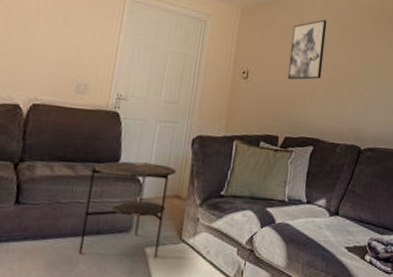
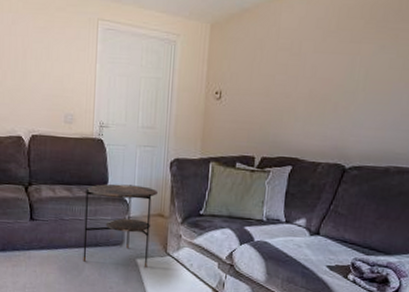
wall art: present [287,19,327,80] -> none [262,26,307,97]

